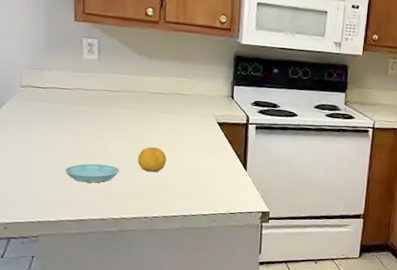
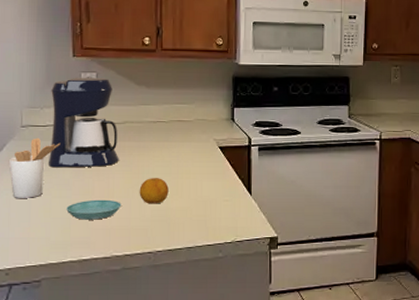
utensil holder: none [8,99,61,157] -> present [9,138,61,198]
coffee maker: none [47,42,119,133] -> present [48,77,119,168]

